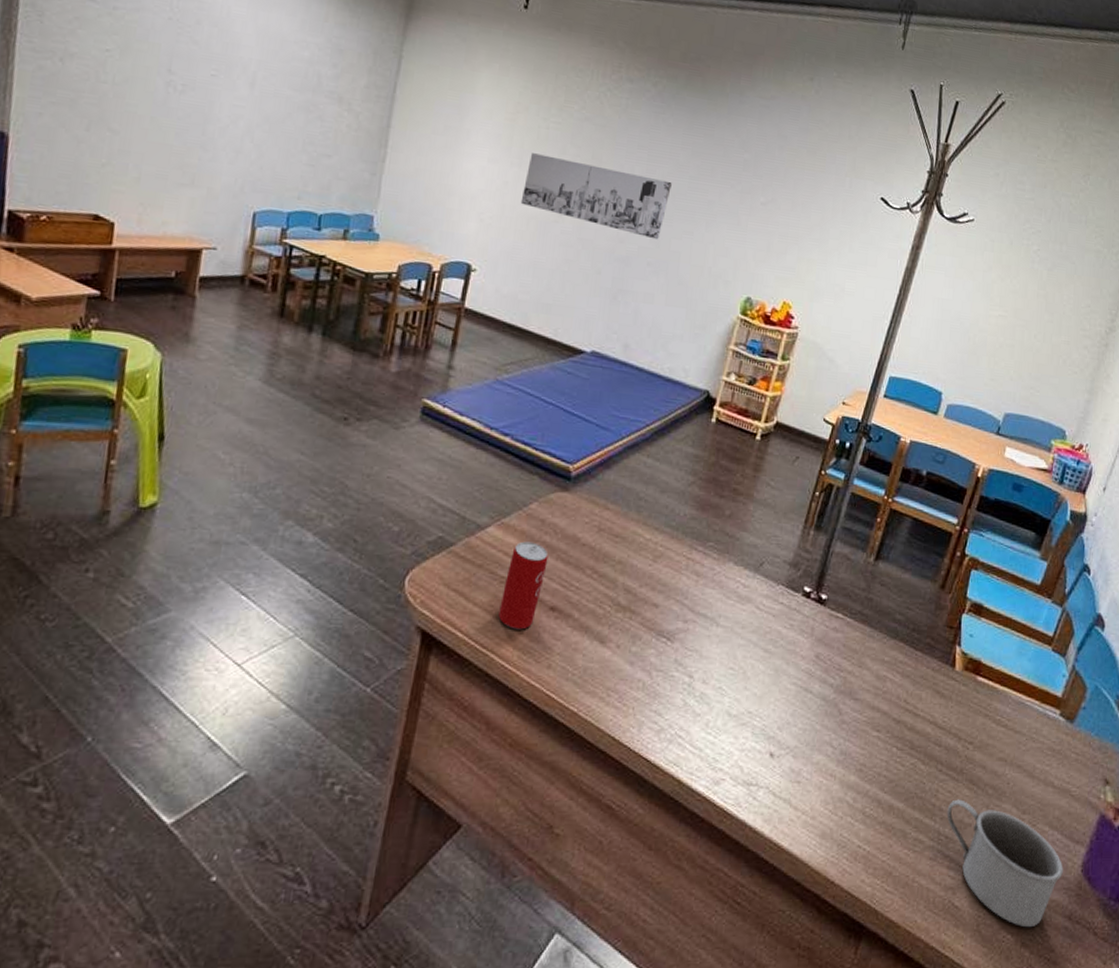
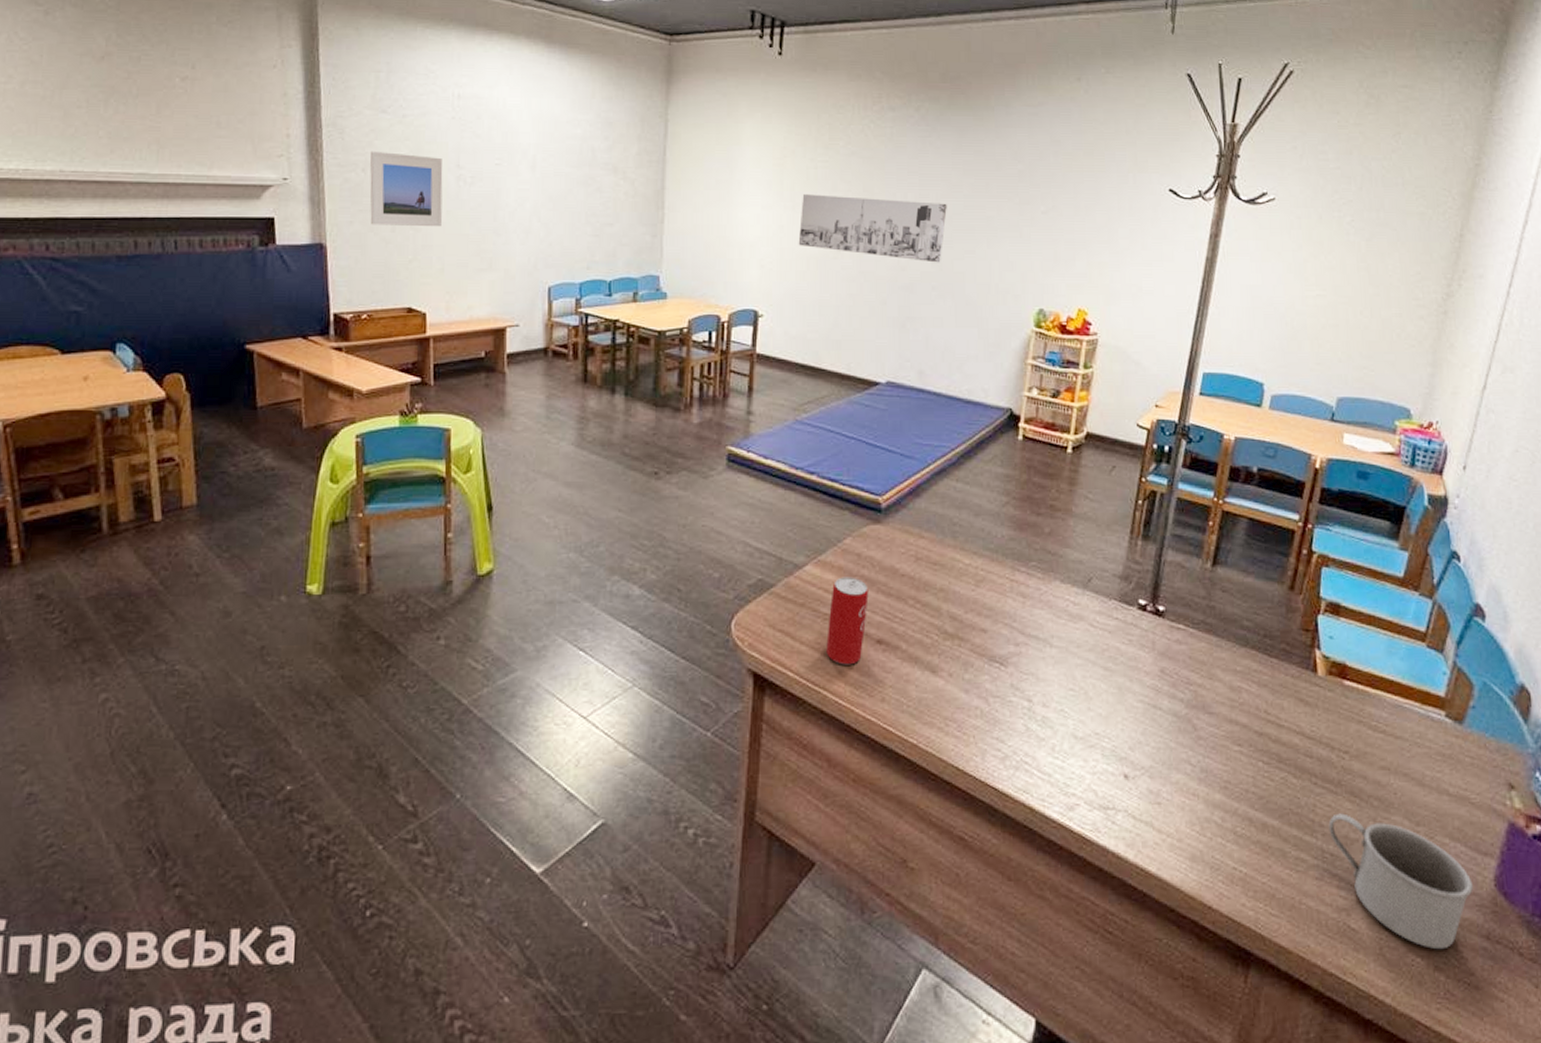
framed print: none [63,40,152,133] -> present [369,151,443,227]

